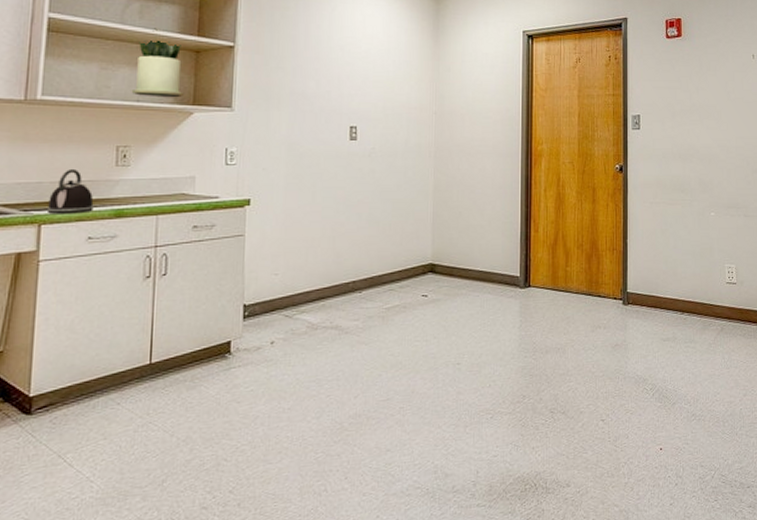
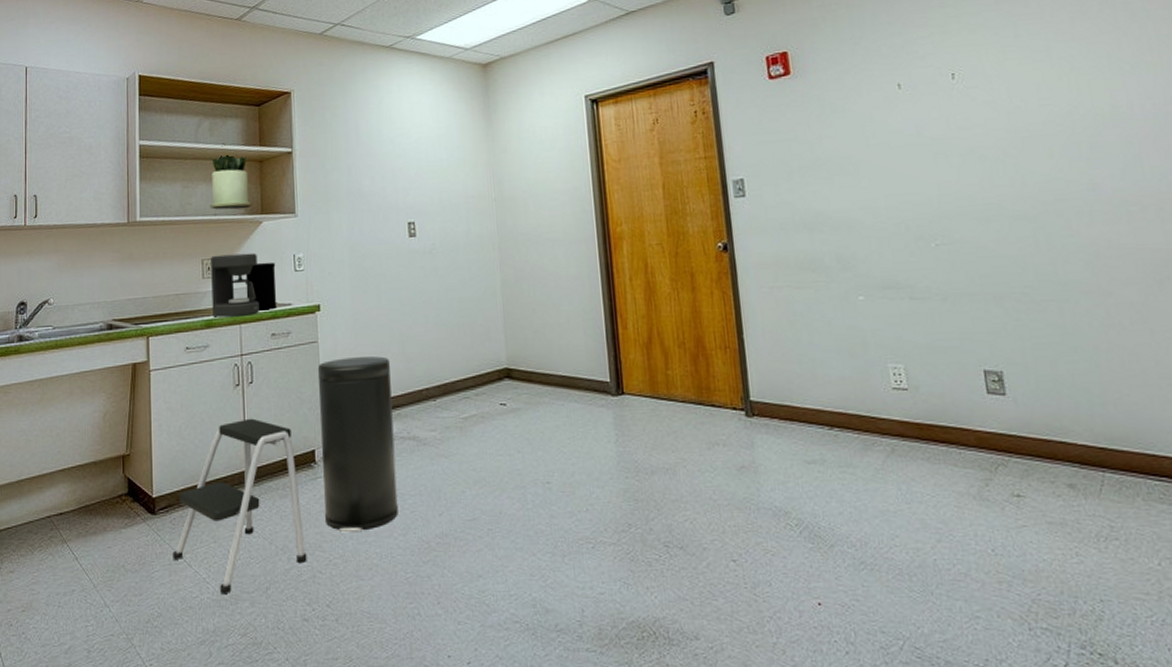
kettle: present [46,168,94,214] -> none [152,283,188,327]
step stool: none [50,310,212,491] -> present [173,418,307,593]
coffee maker: none [124,143,184,208] -> present [211,252,259,318]
canister: none [167,153,205,203] -> present [245,262,277,312]
pedal bin: none [235,251,319,419] -> present [317,356,398,531]

